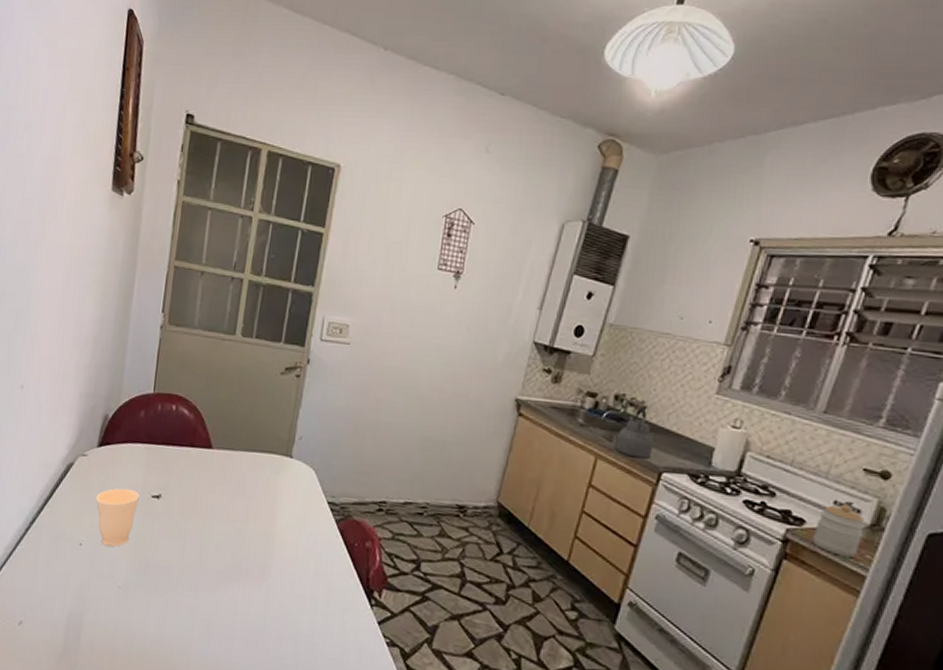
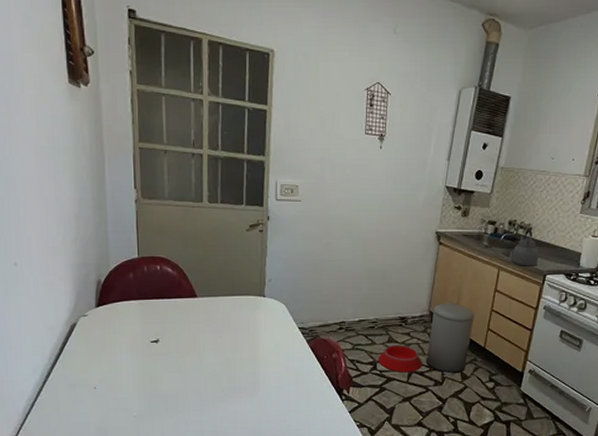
cup: present [95,488,141,547] -> none [101,338,141,386]
pet bowl: none [423,540,481,582] -> present [378,344,422,372]
pedal bin: none [487,493,557,594] -> present [427,303,474,375]

